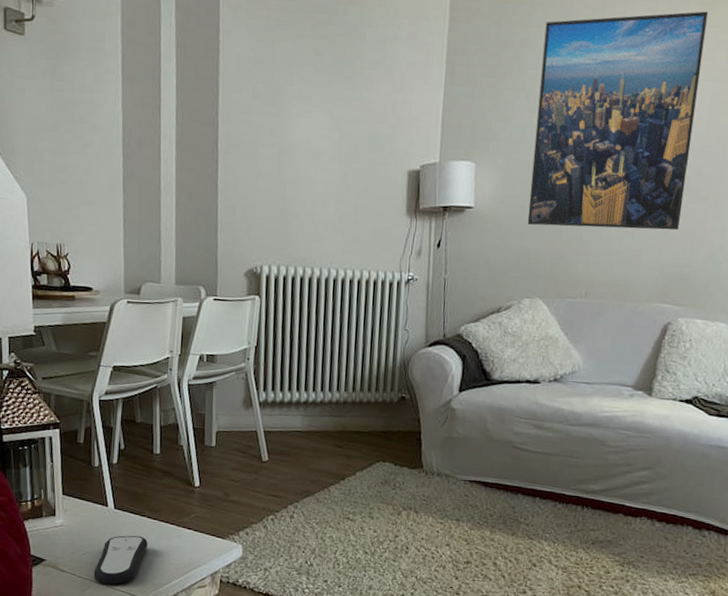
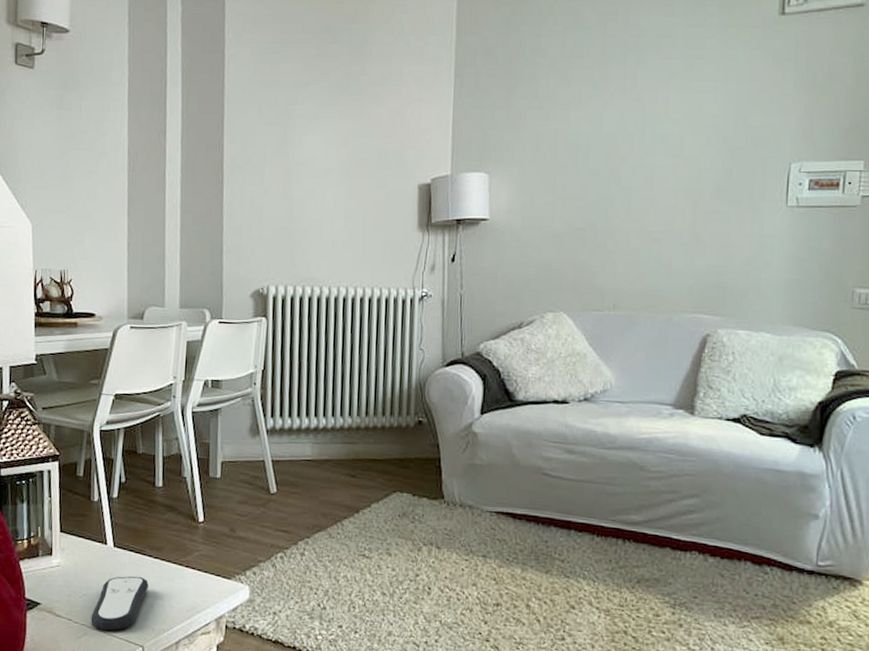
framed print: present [527,11,709,231] -> none [546,12,728,237]

